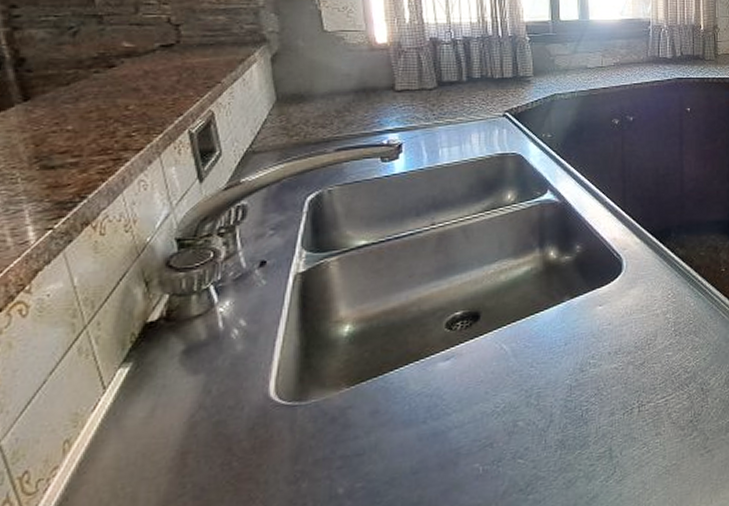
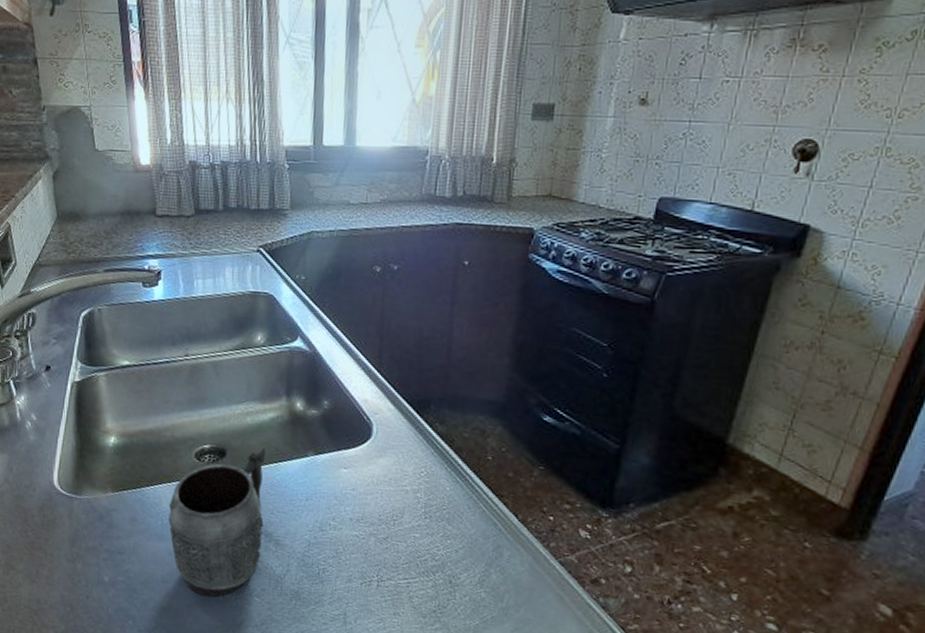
mug: none [416,302,523,476] -> present [168,447,266,598]

